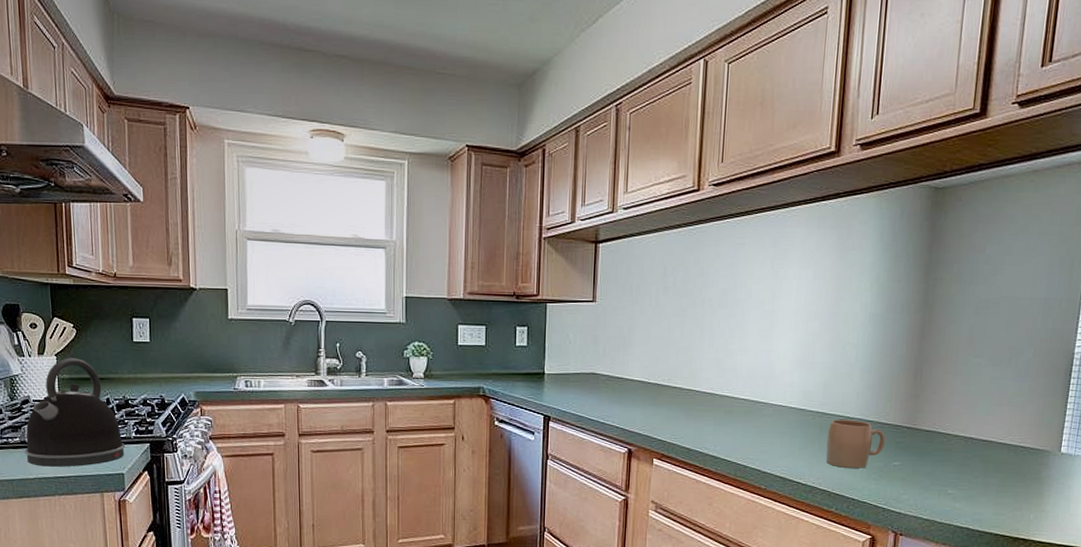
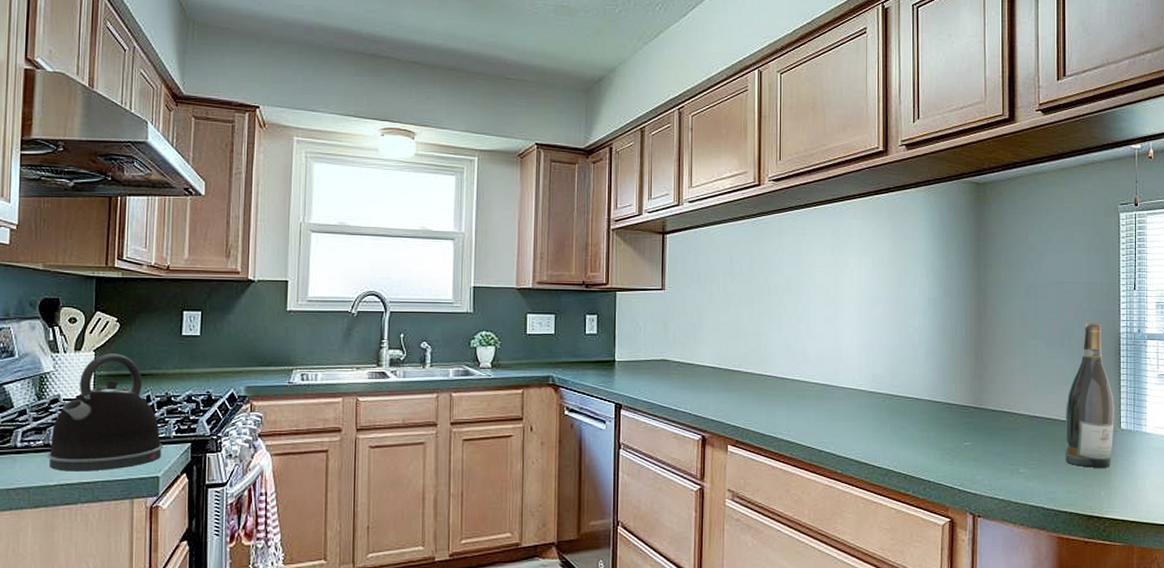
mug: present [826,419,885,468] -> none [898,401,954,449]
wine bottle: none [997,342,1058,491] -> present [1065,323,1114,468]

